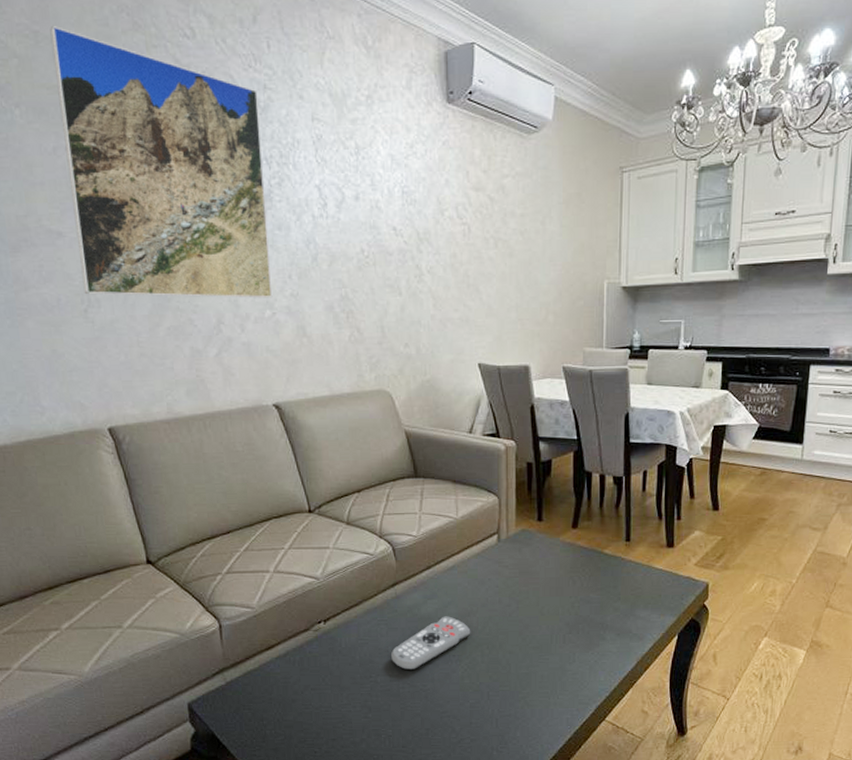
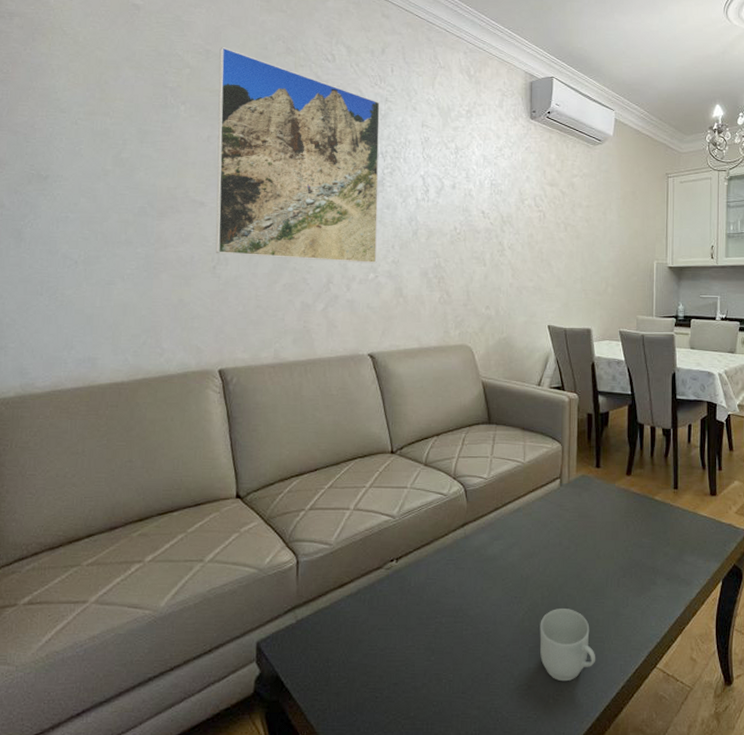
remote control: present [391,616,471,671] -> none [457,557,533,612]
mug: none [480,666,541,735] -> present [539,609,596,682]

